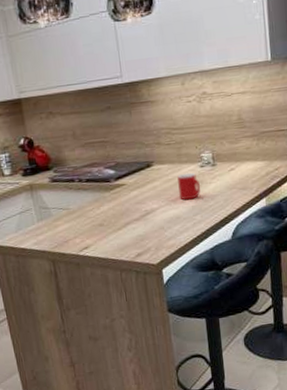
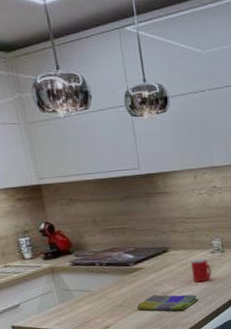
dish towel: none [117,213,186,232] -> present [136,294,199,311]

